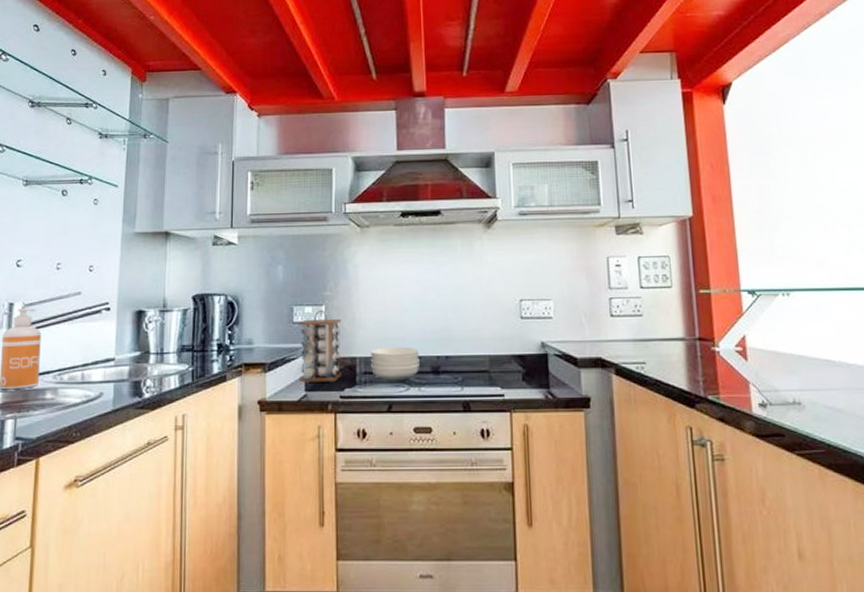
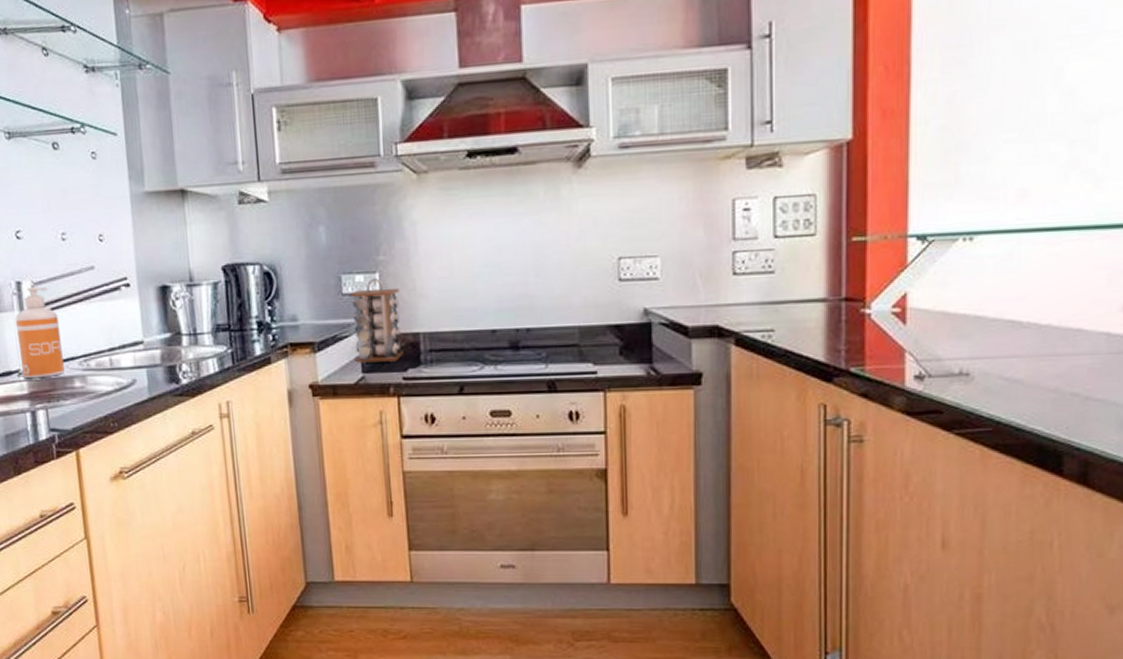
bowl: present [370,346,421,382] -> none [435,318,496,361]

